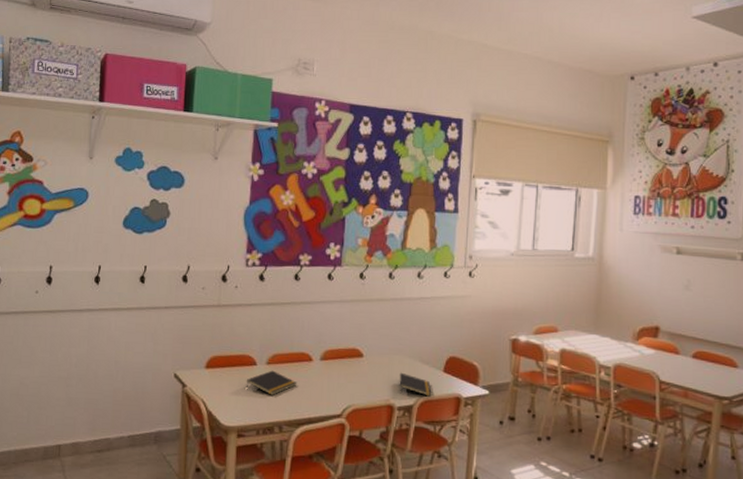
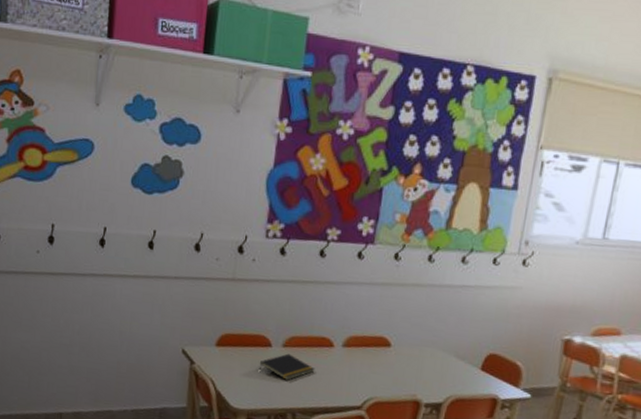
notepad: present [399,372,432,397] -> none [428,366,465,395]

